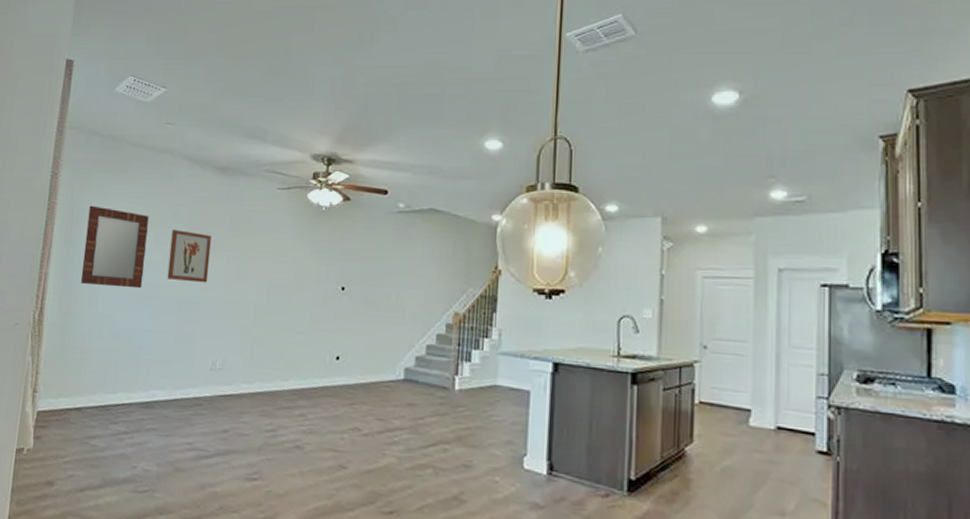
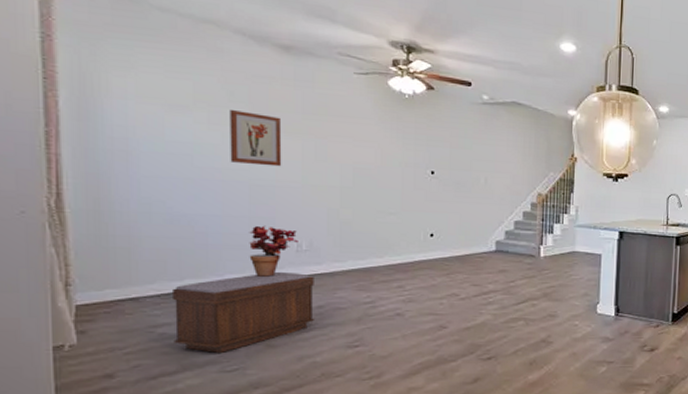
home mirror: present [80,205,149,289] -> none [108,77,199,172]
bench: none [101,389,223,471] -> present [173,271,314,353]
potted plant: none [171,341,213,395] -> present [249,225,298,277]

